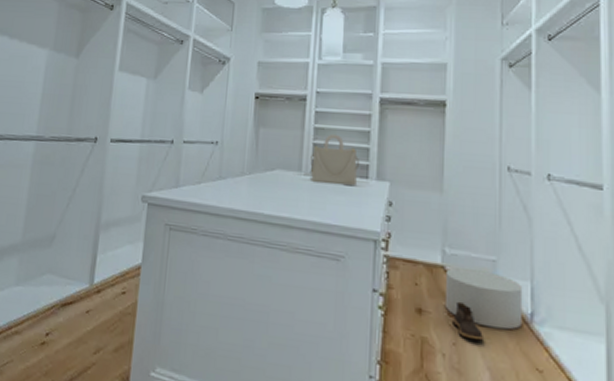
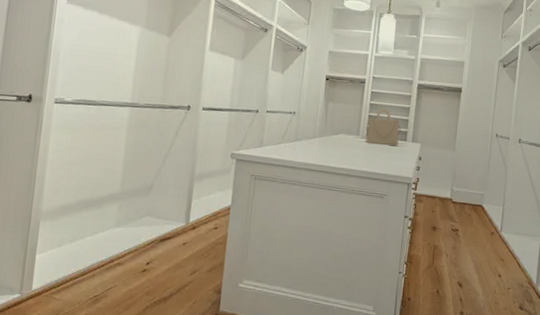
pouf: present [444,267,523,330] -> none [450,200,498,237]
boot: present [453,301,485,341] -> none [454,221,473,245]

